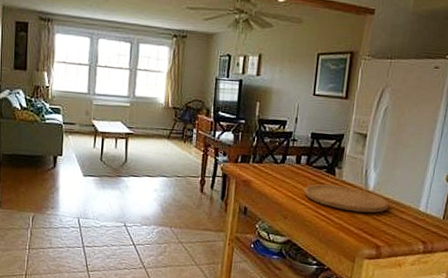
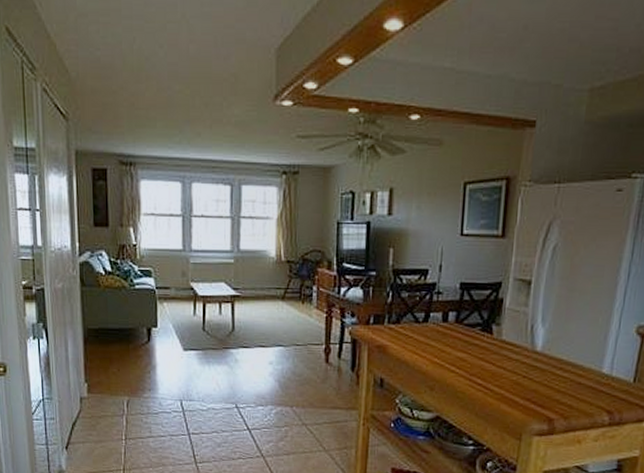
cutting board: present [304,184,389,213] -> none [454,346,563,379]

